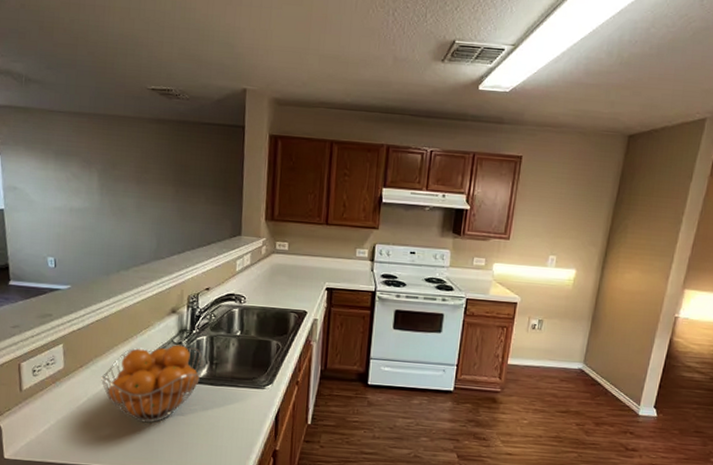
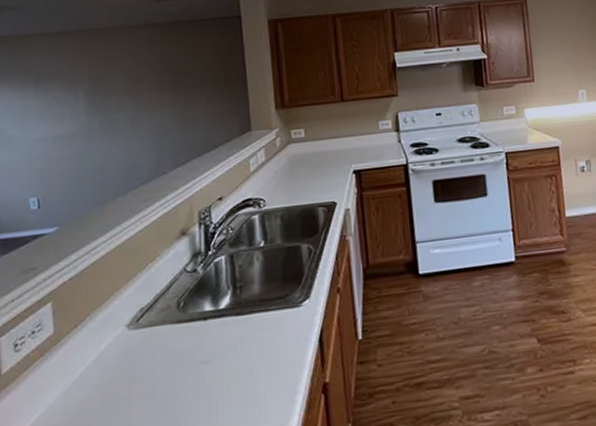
fruit basket: present [101,345,204,423] -> none [102,272,227,384]

